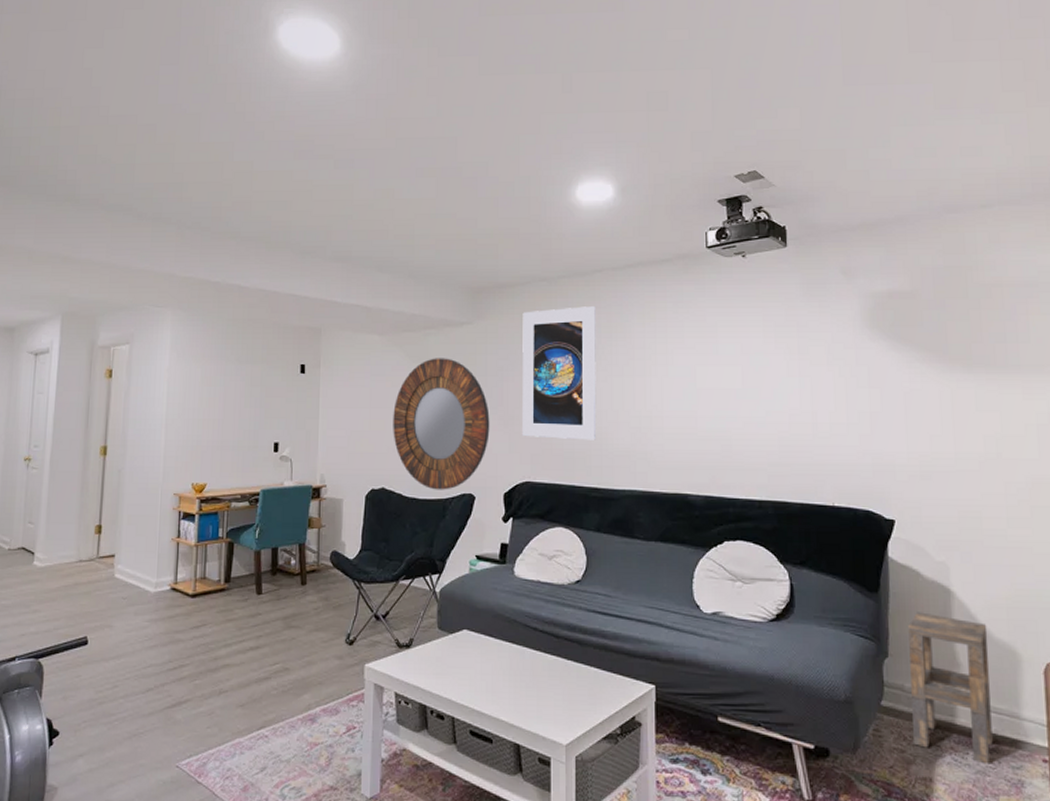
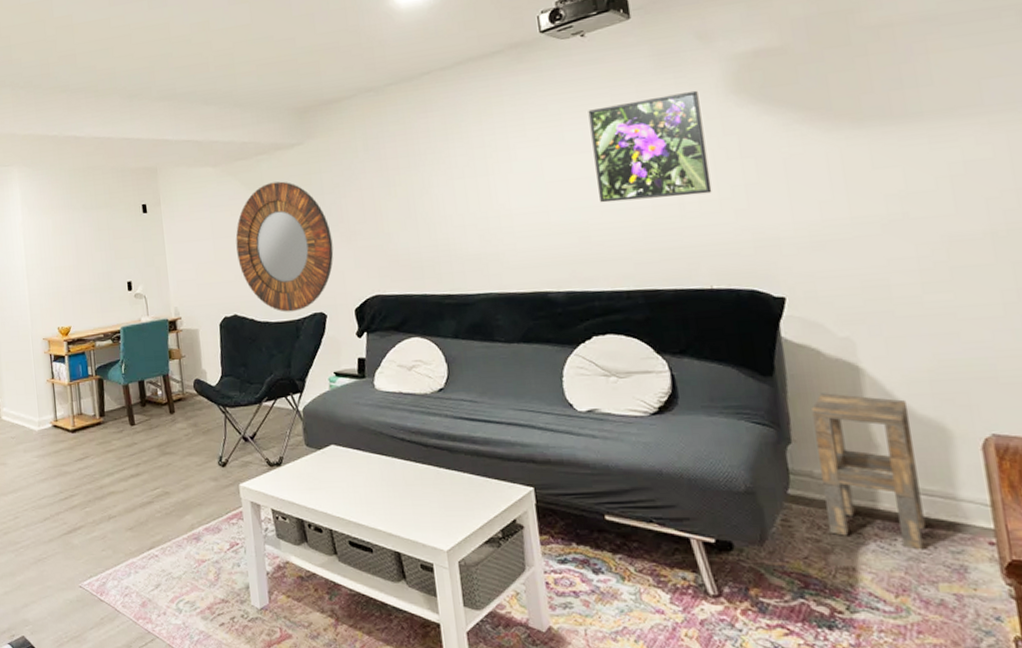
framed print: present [522,306,597,440] -> none [352,110,444,251]
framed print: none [741,320,842,417] -> present [588,90,712,203]

